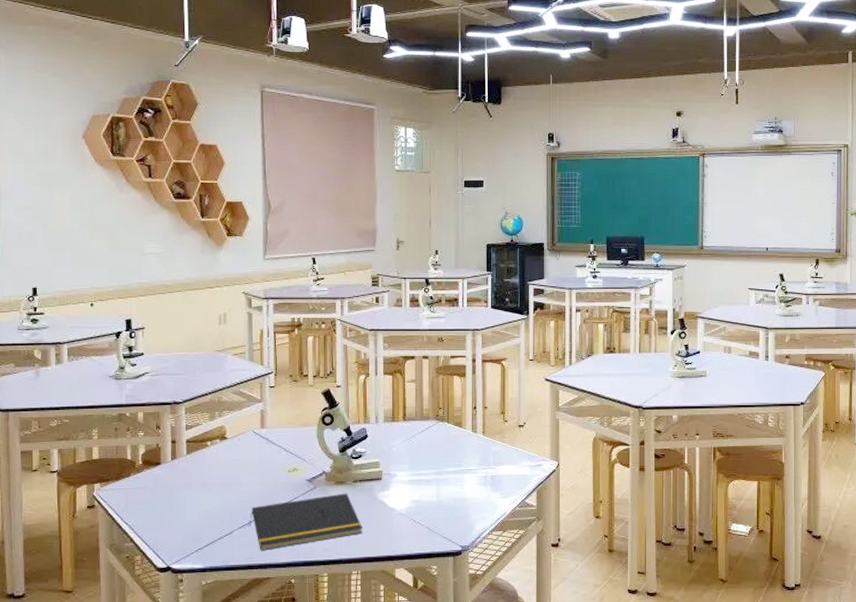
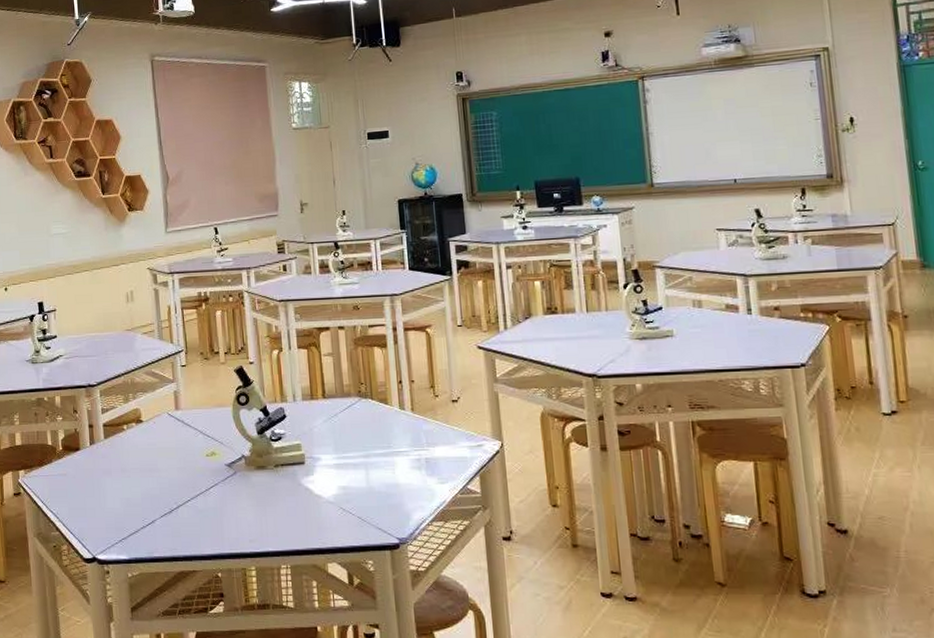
notepad: present [248,493,362,551] -> none [170,479,288,541]

